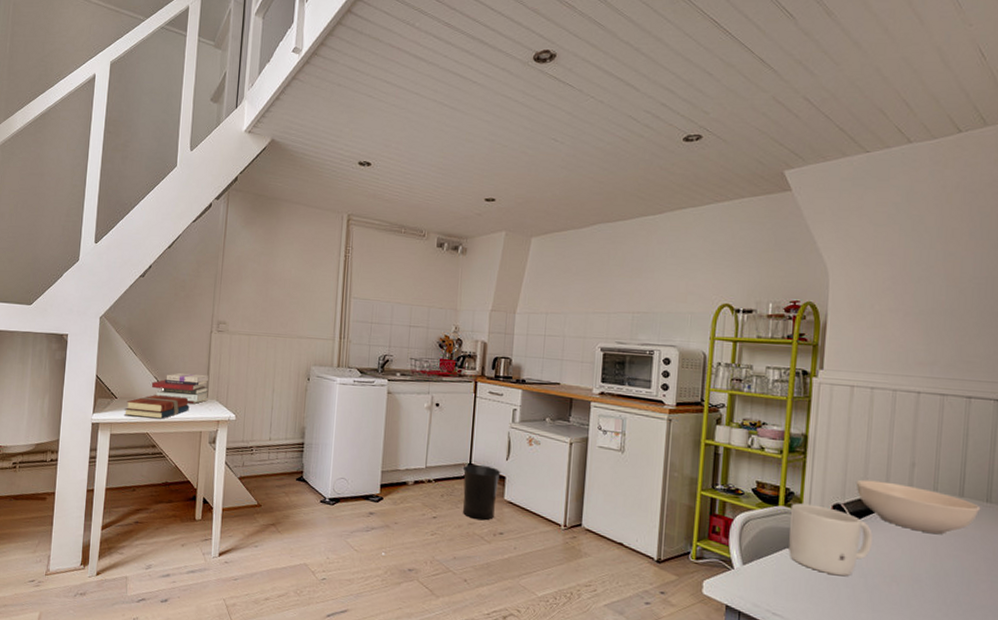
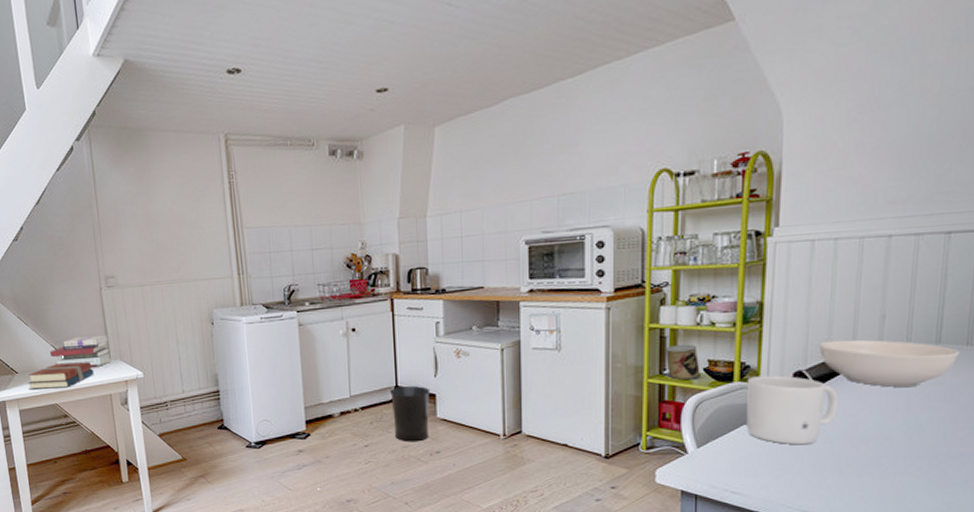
tin can: none [719,463,749,498] -> present [666,344,700,380]

